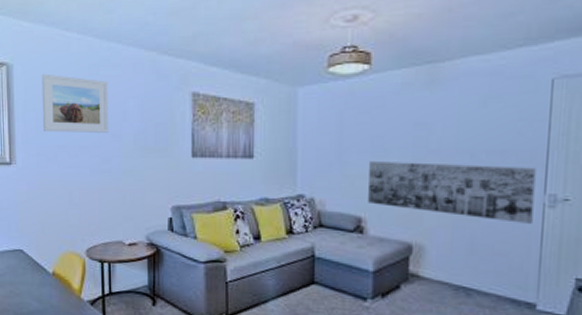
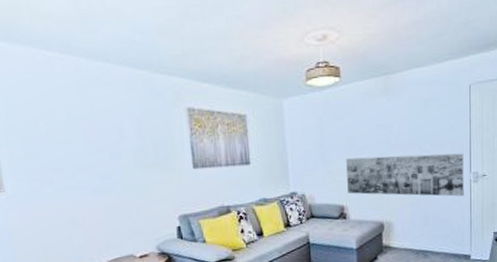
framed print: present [41,73,108,133] -> none [23,95,106,156]

